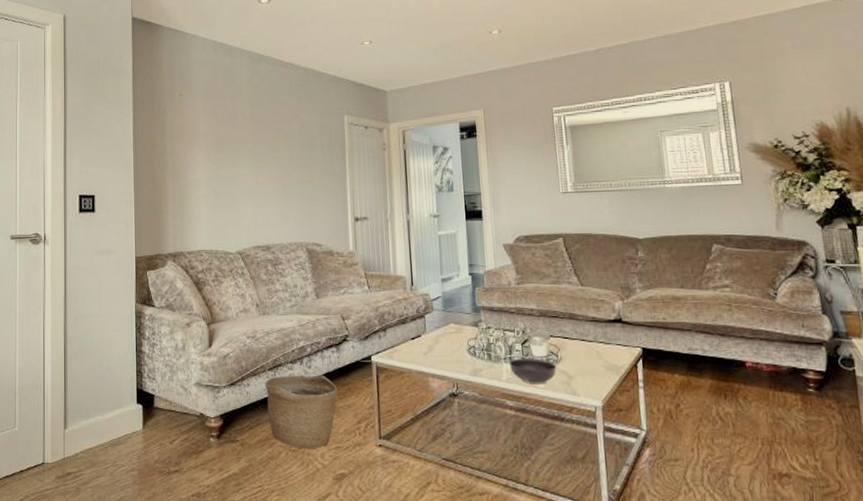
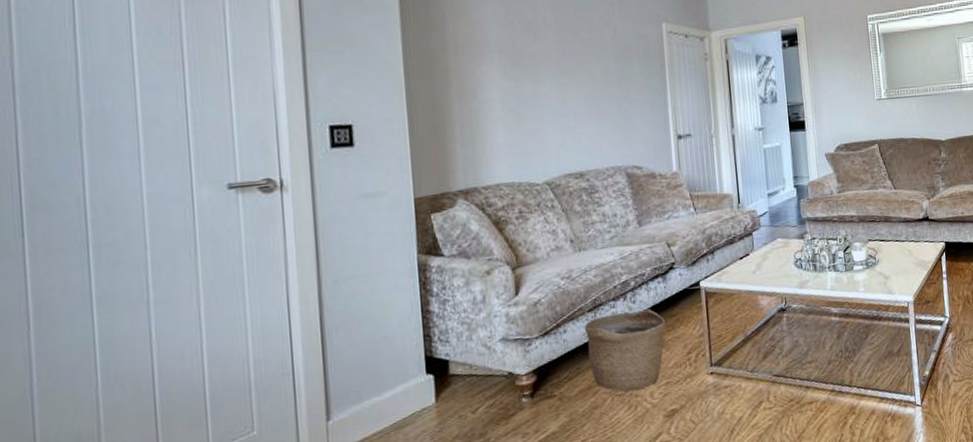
bowl: present [509,359,557,385] -> none [832,263,875,289]

